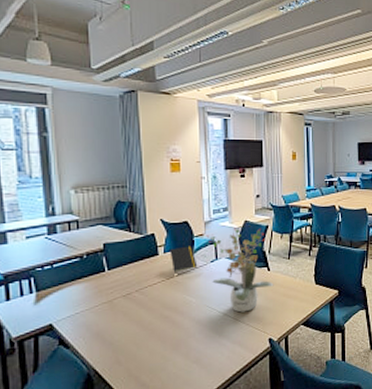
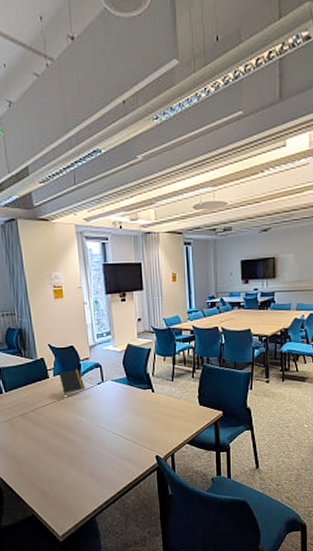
potted plant: present [206,228,274,313] -> none [91,351,159,432]

